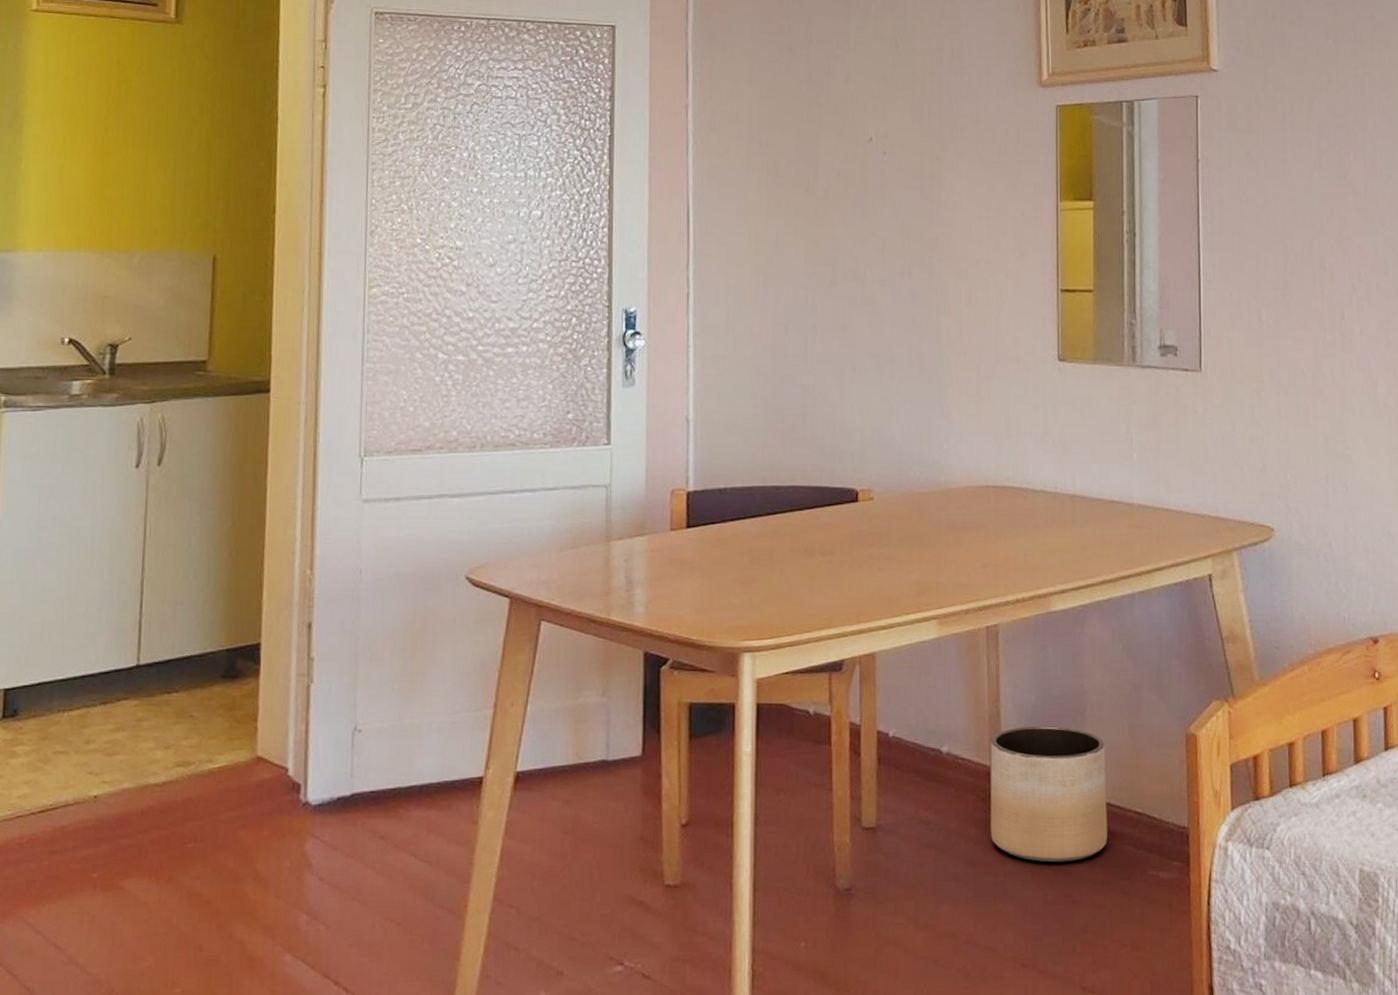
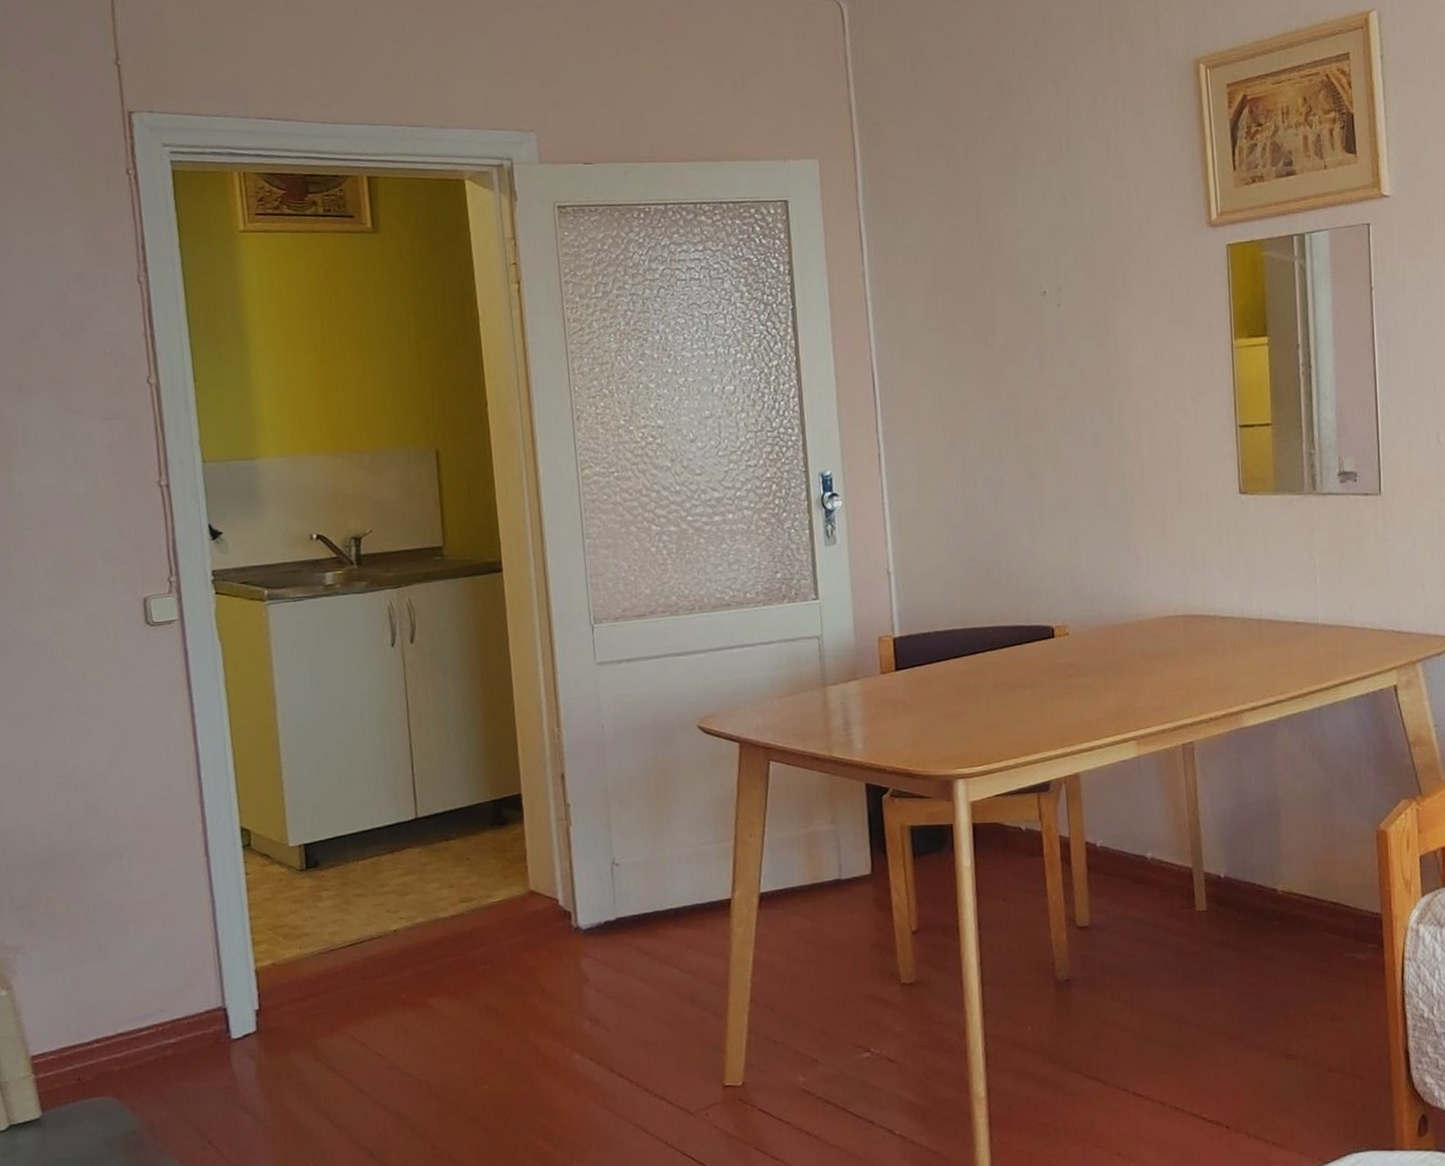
planter: present [990,726,1107,863] -> none [1191,830,1305,950]

